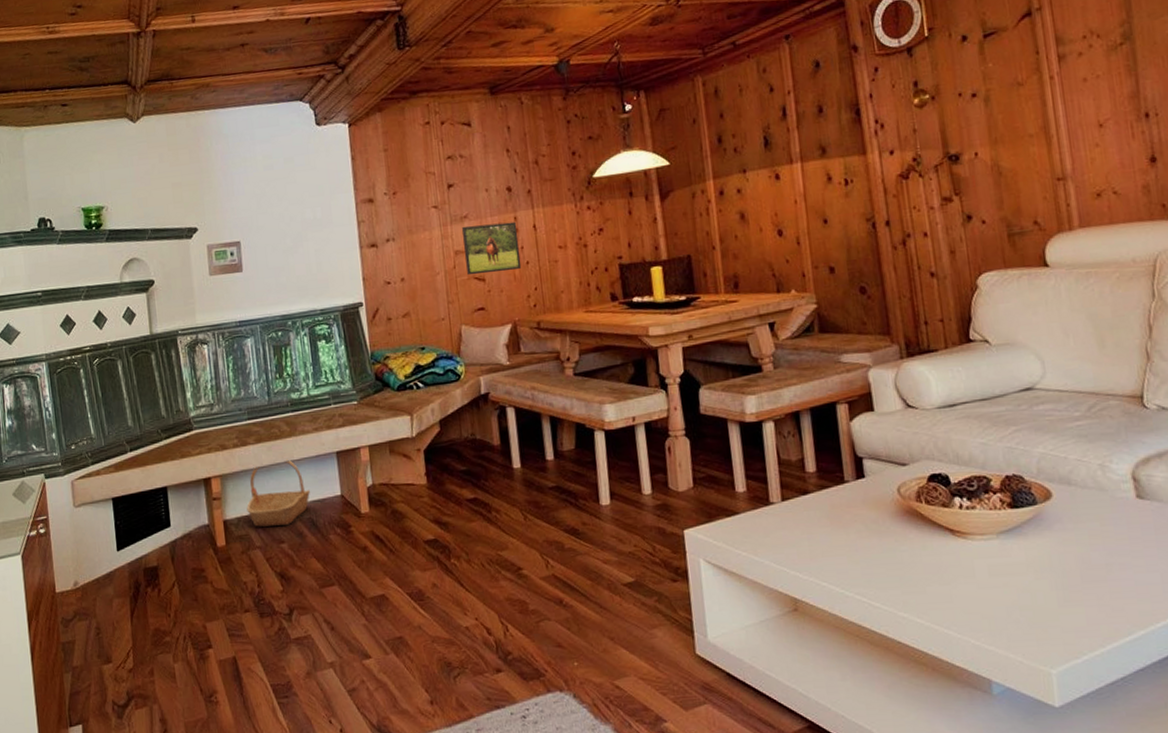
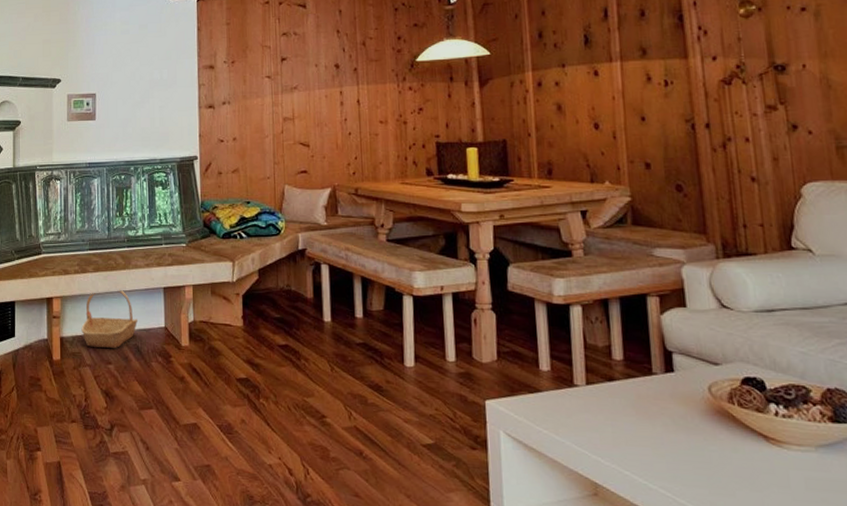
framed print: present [462,221,522,276] -> none [292,95,344,141]

